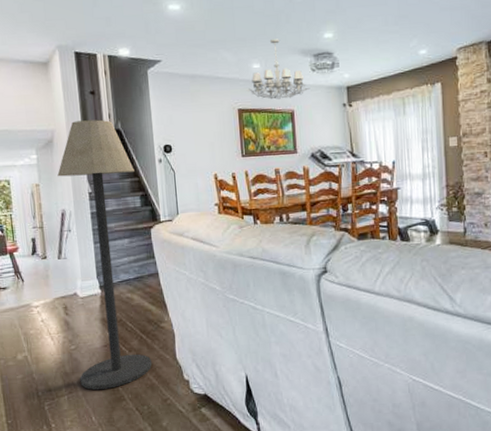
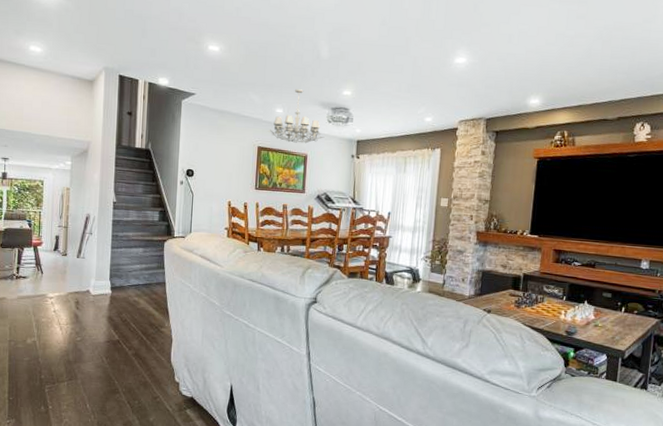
floor lamp: present [57,119,152,390] -> none [80,136,157,381]

